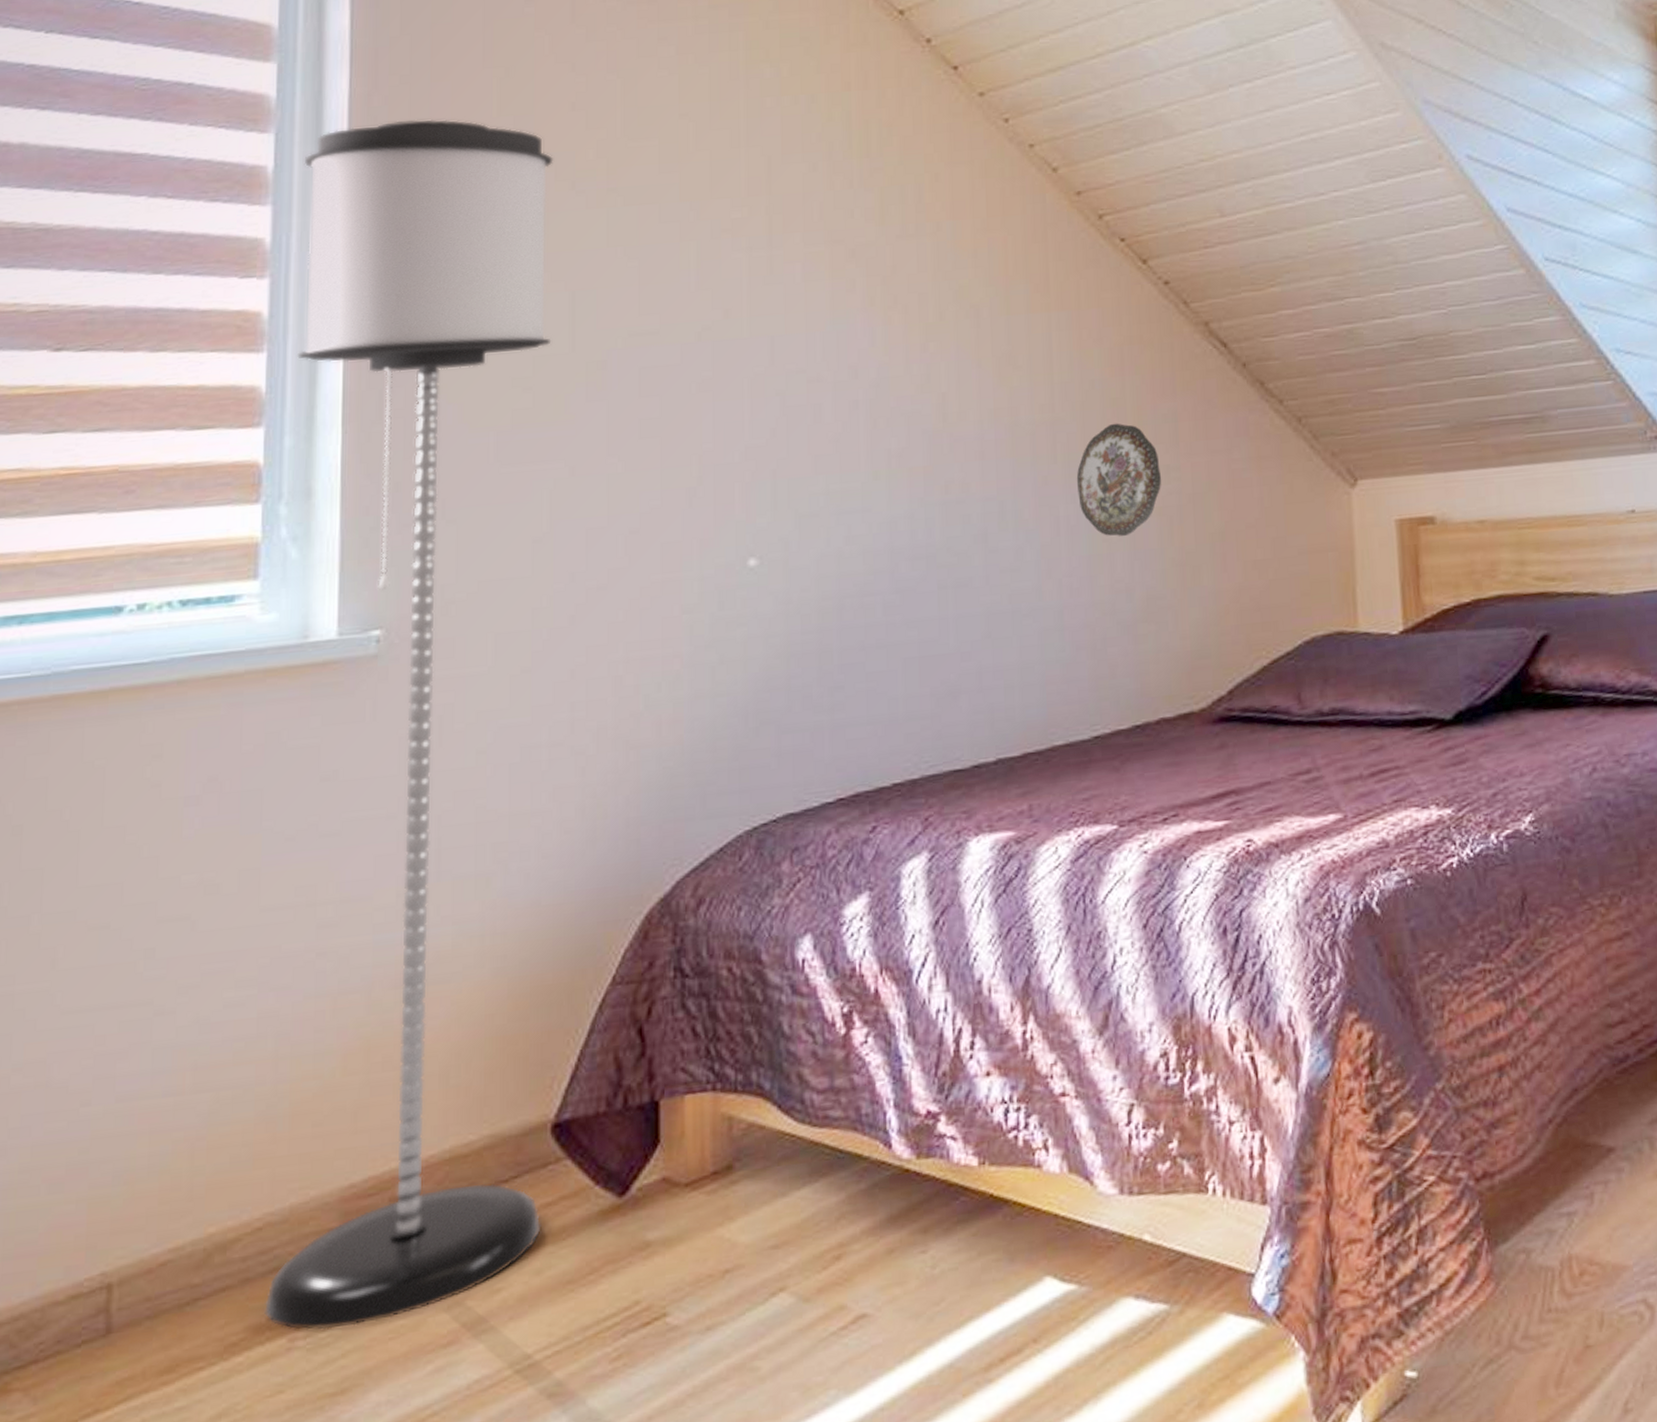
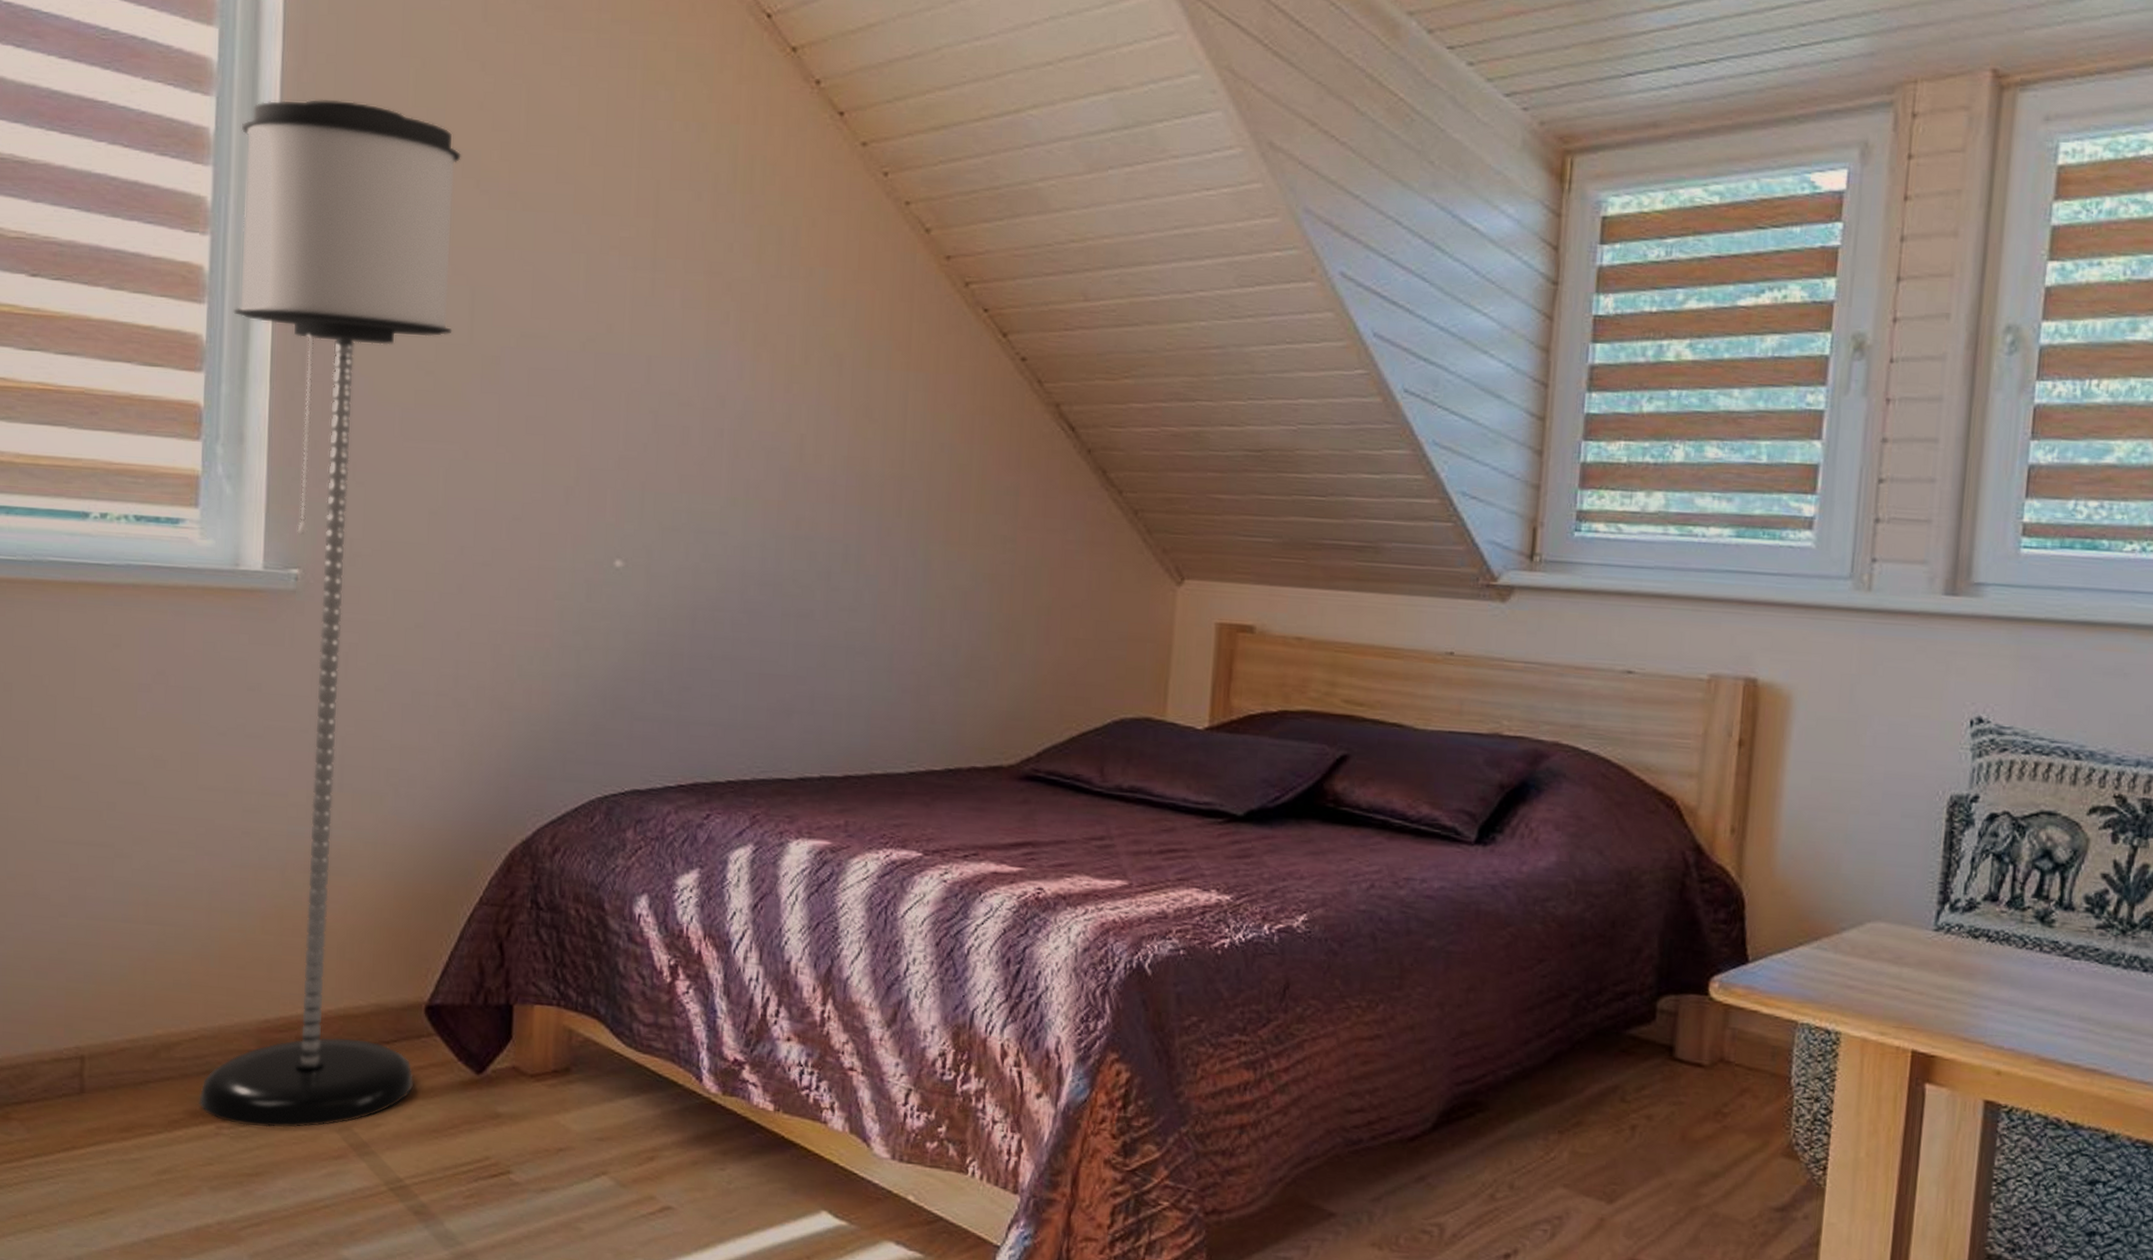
decorative plate: present [1076,423,1162,536] -> none [917,488,998,596]

